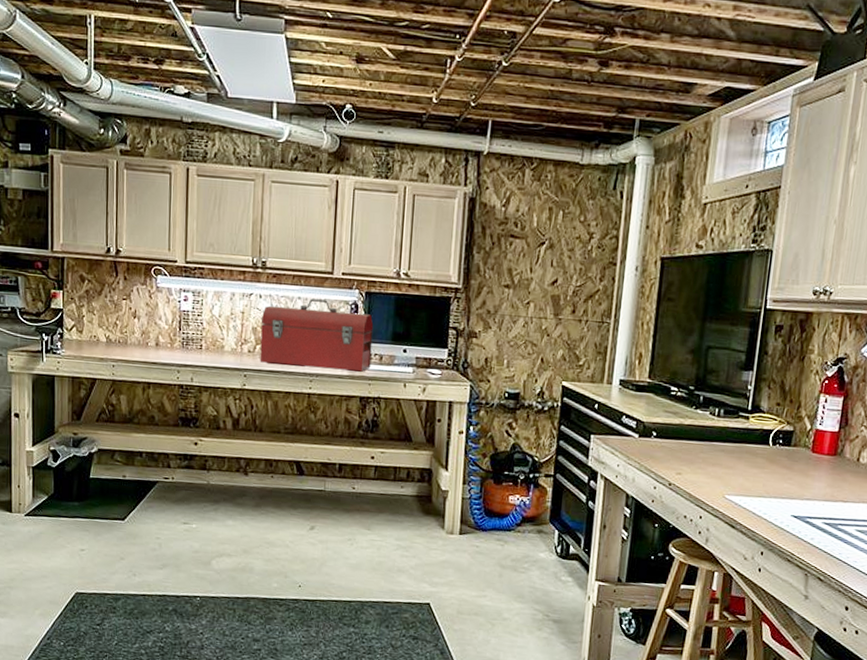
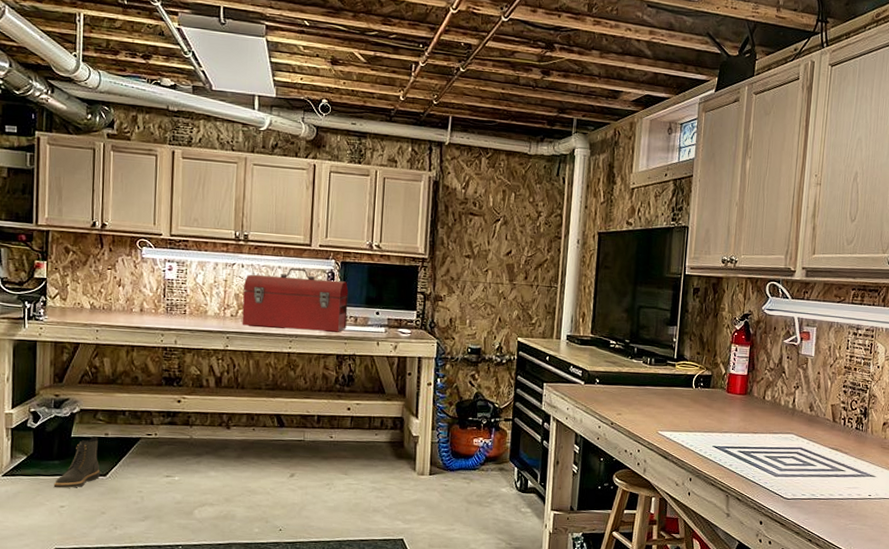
boot: none [73,478,119,531] -> present [53,436,100,488]

